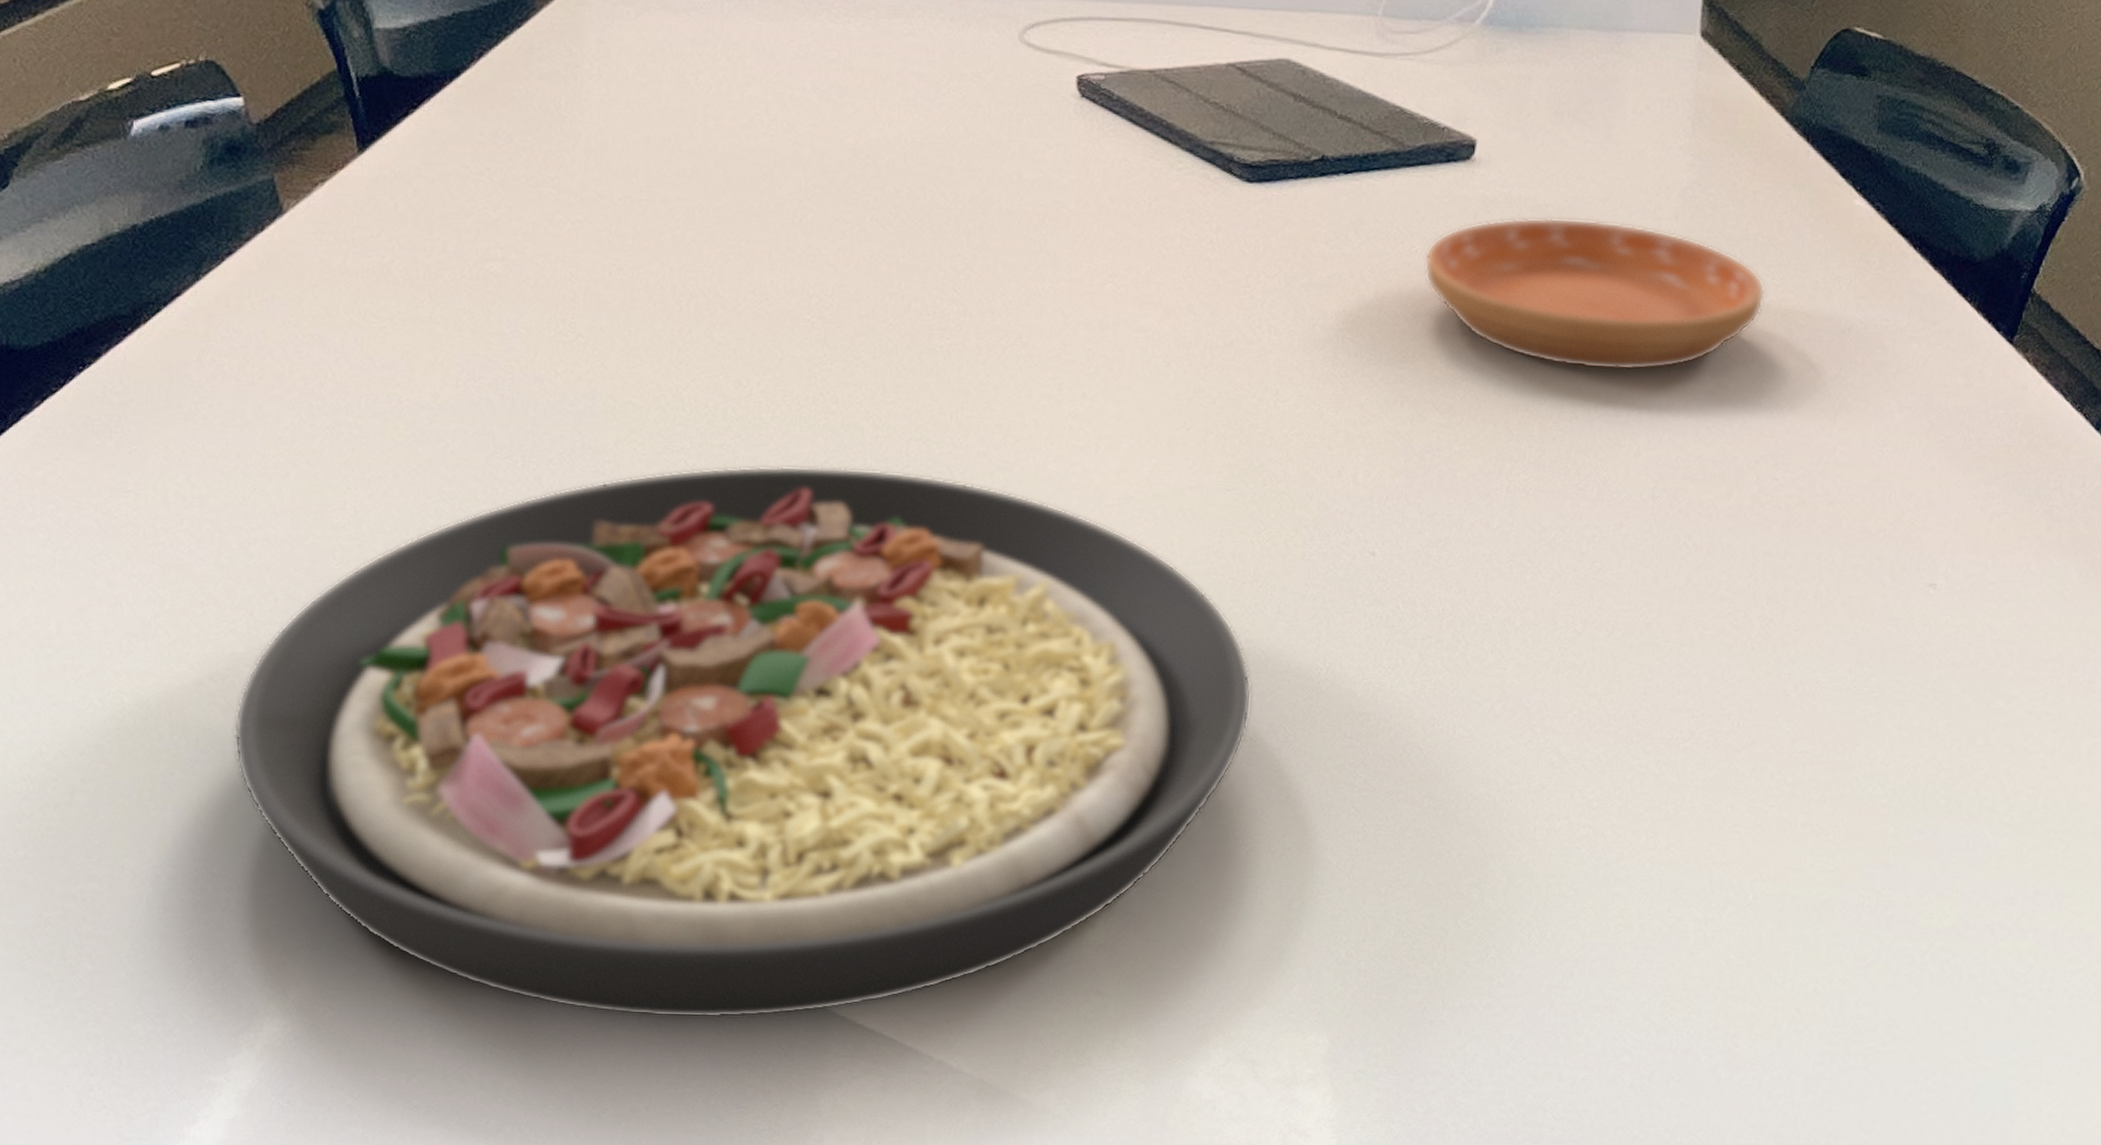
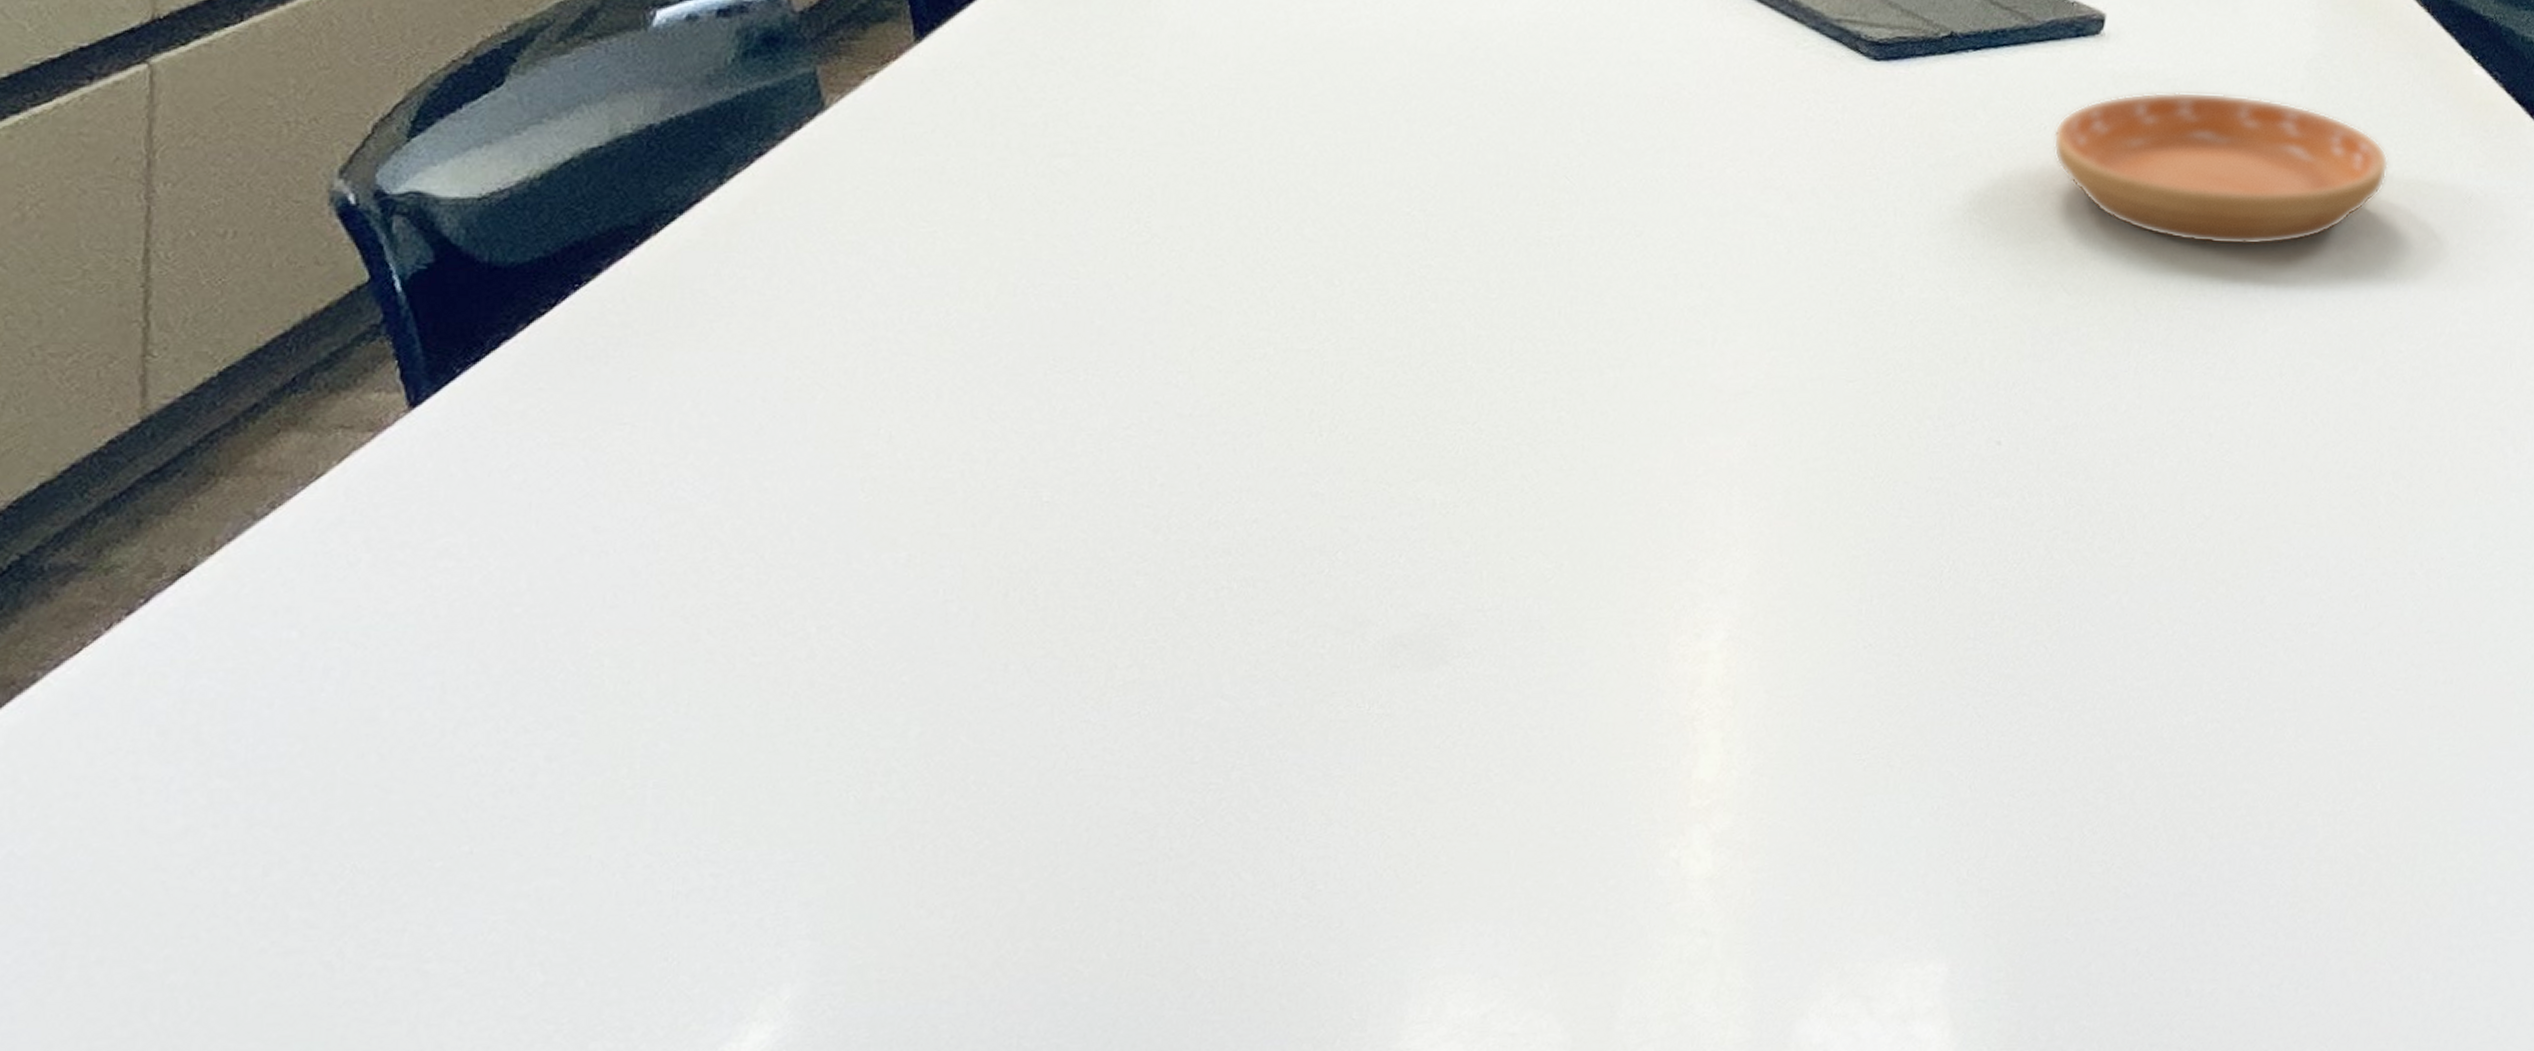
plate: present [233,465,1252,1019] -> none [732,370,1872,993]

